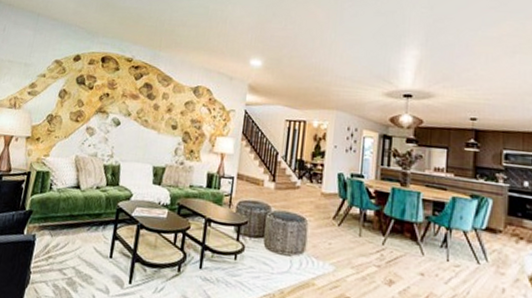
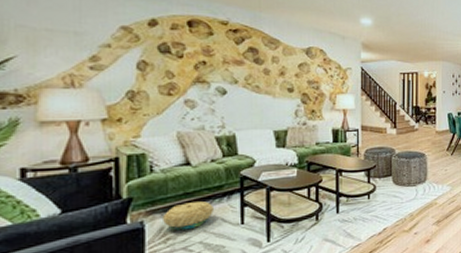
basket: none [49,224,90,252] -> present [163,201,213,231]

